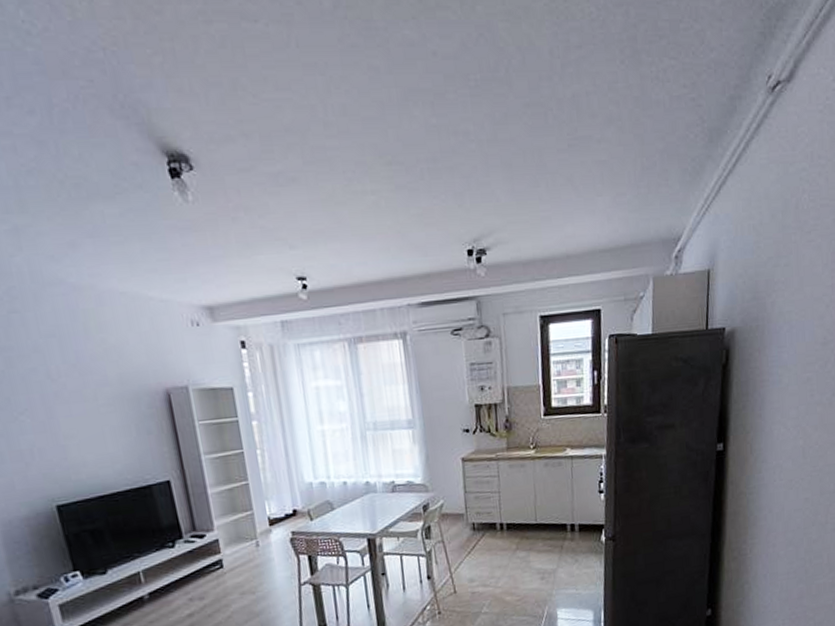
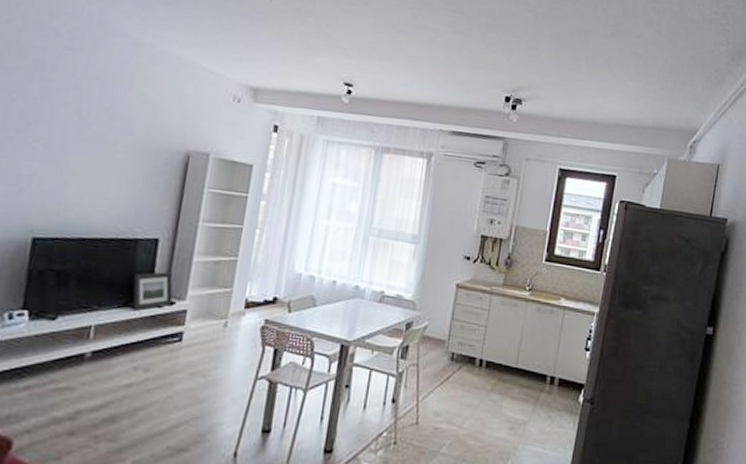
picture frame: none [160,509,203,550] -> present [132,271,173,311]

